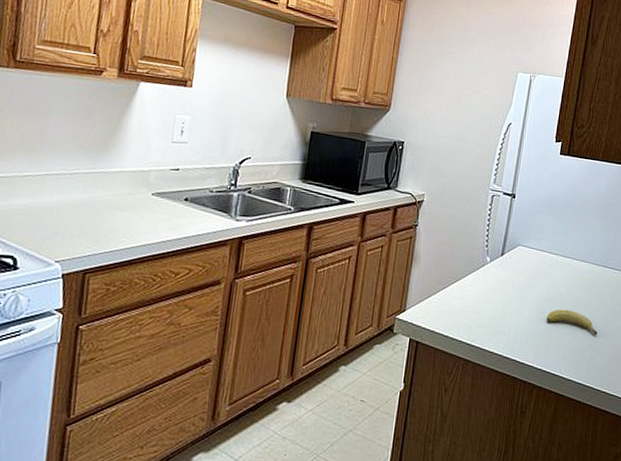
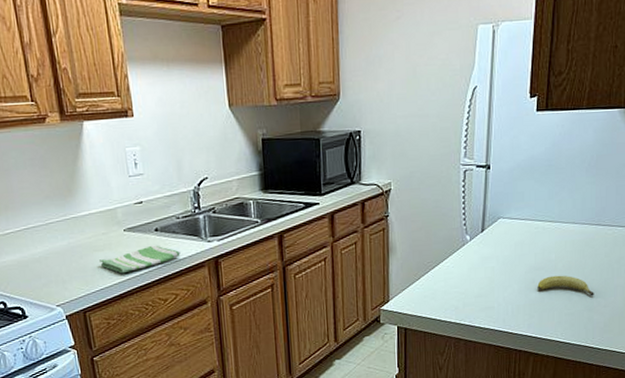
dish towel: none [117,214,205,239] -> present [99,245,180,274]

